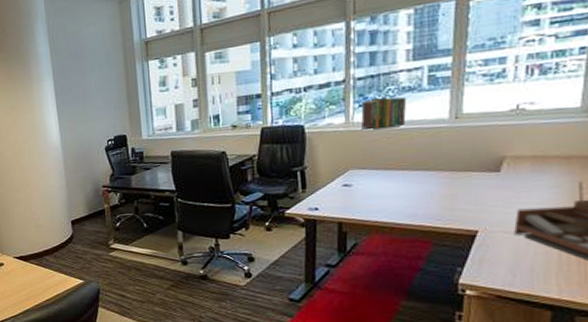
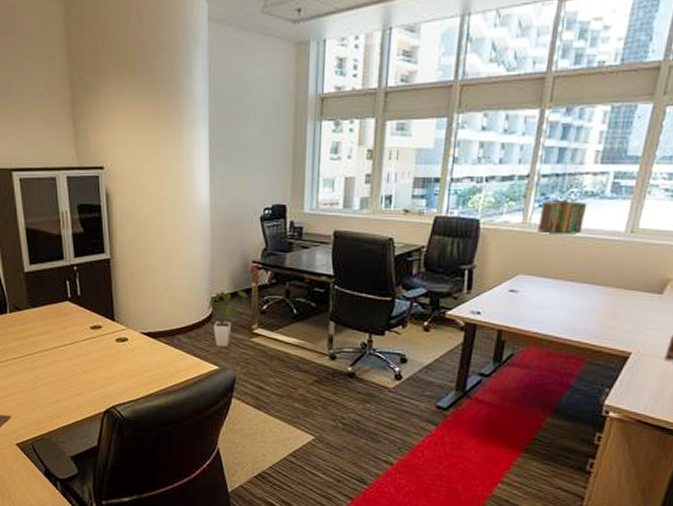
house plant: none [68,211,102,262] -> present [207,289,247,347]

